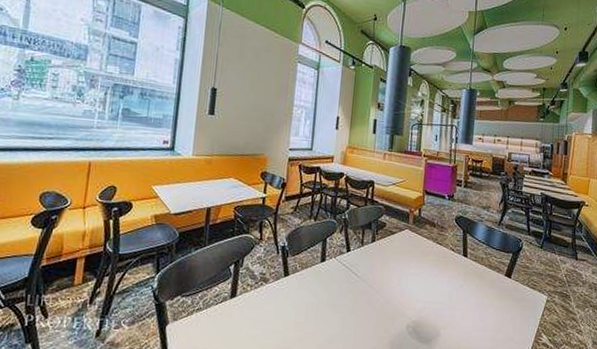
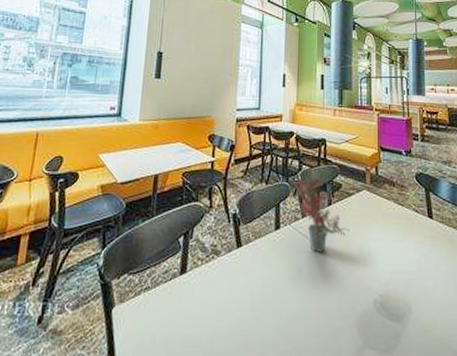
potted plant: none [337,203,390,283] -> present [290,163,350,253]

